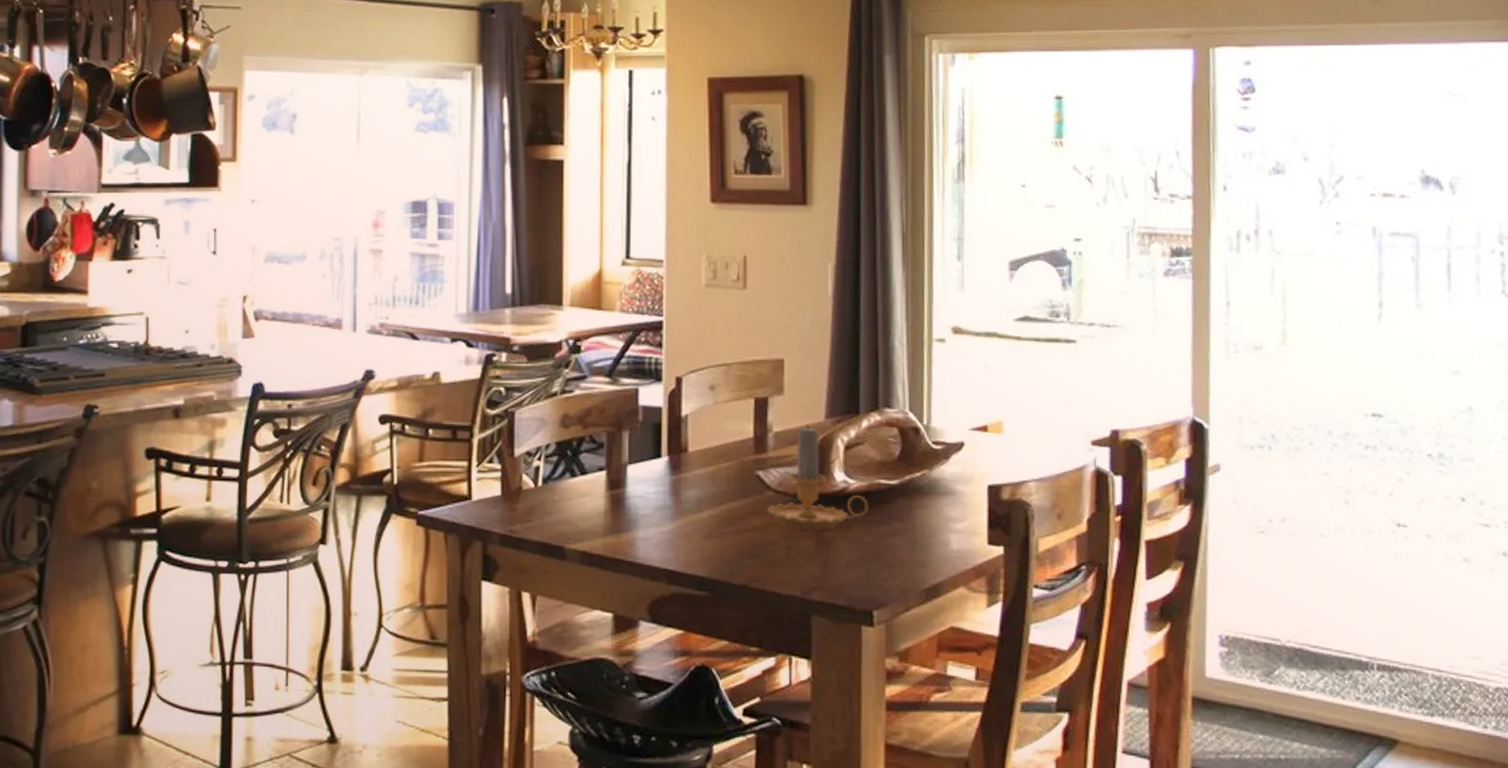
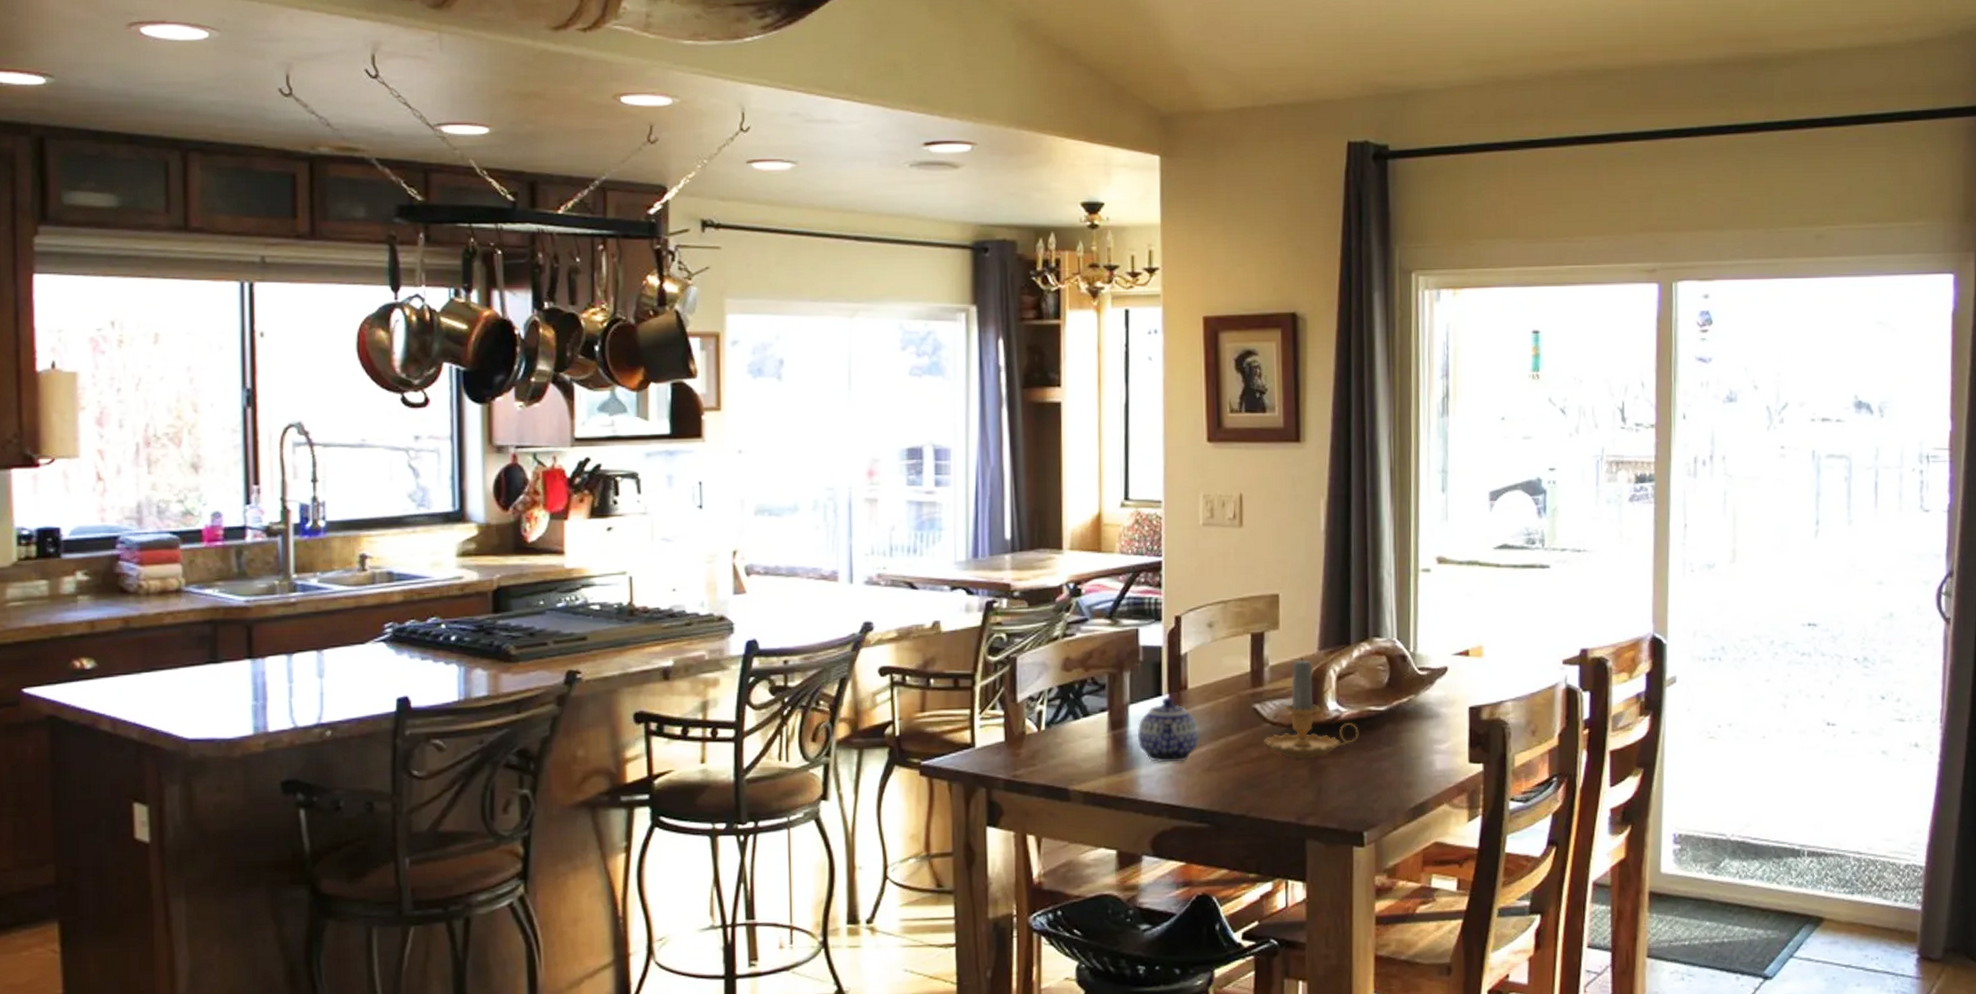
teapot: none [635,459,700,527] -> present [1137,697,1199,763]

